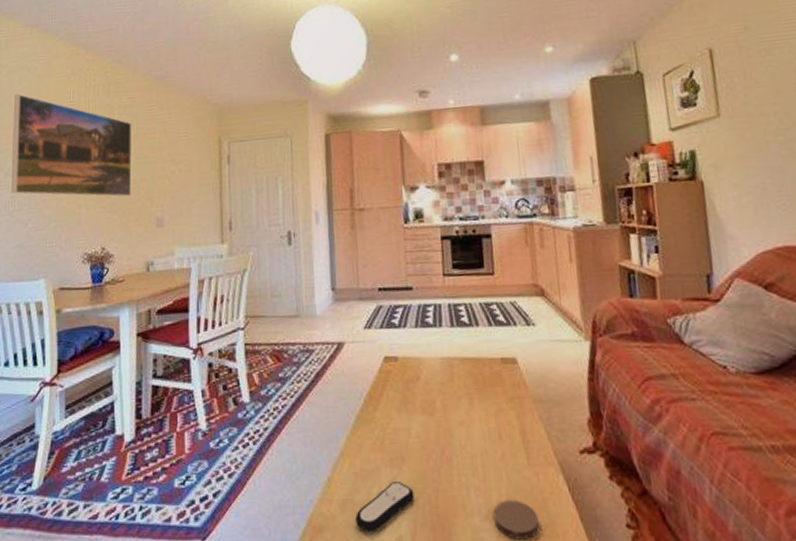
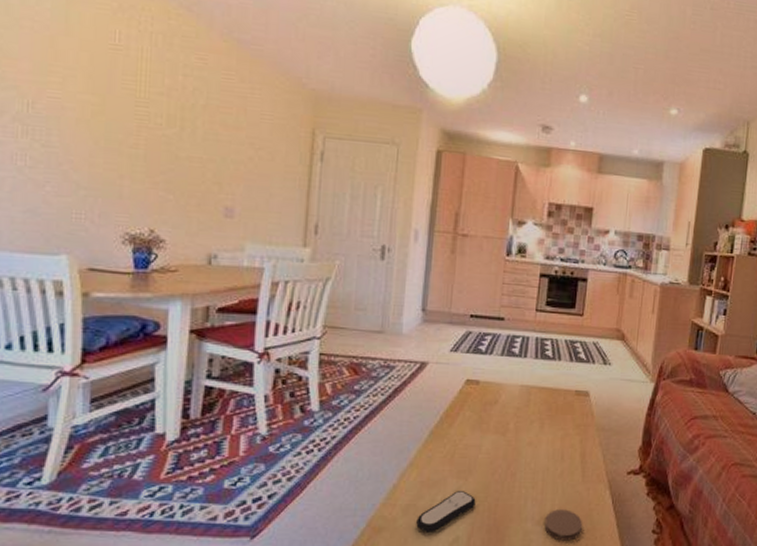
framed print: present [11,94,132,197] -> none [20,16,201,177]

